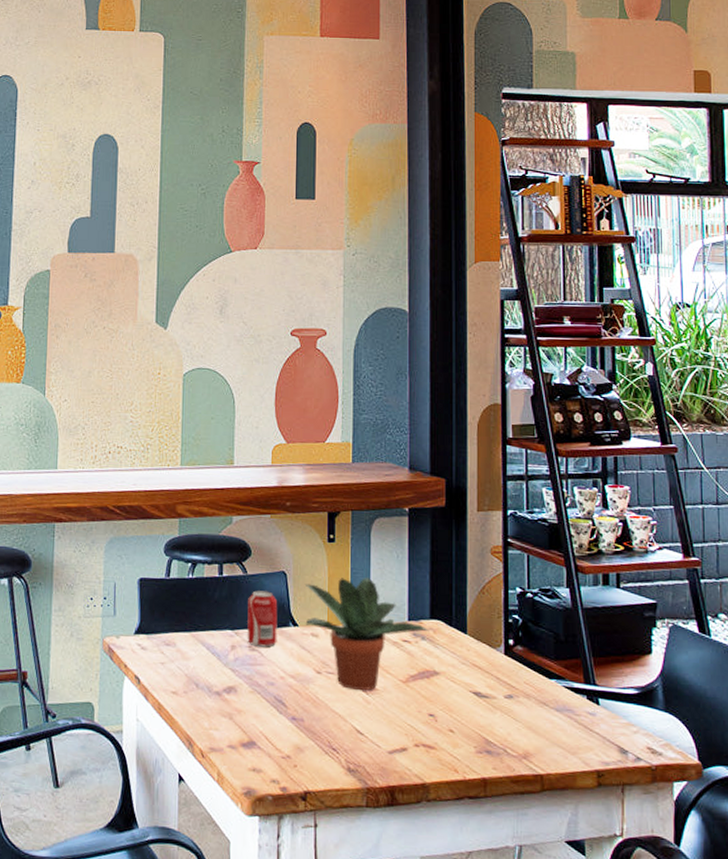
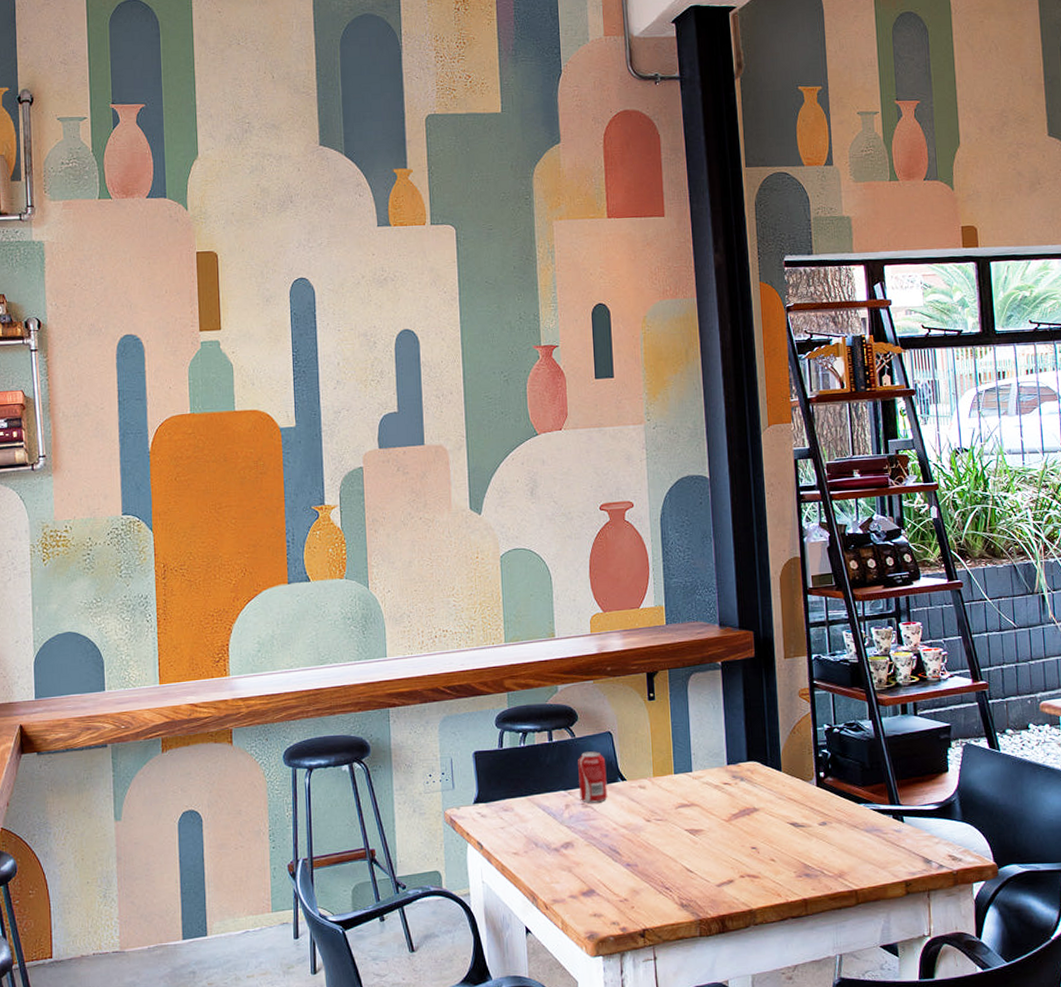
potted plant: present [304,578,429,691] -> none [629,729,747,833]

